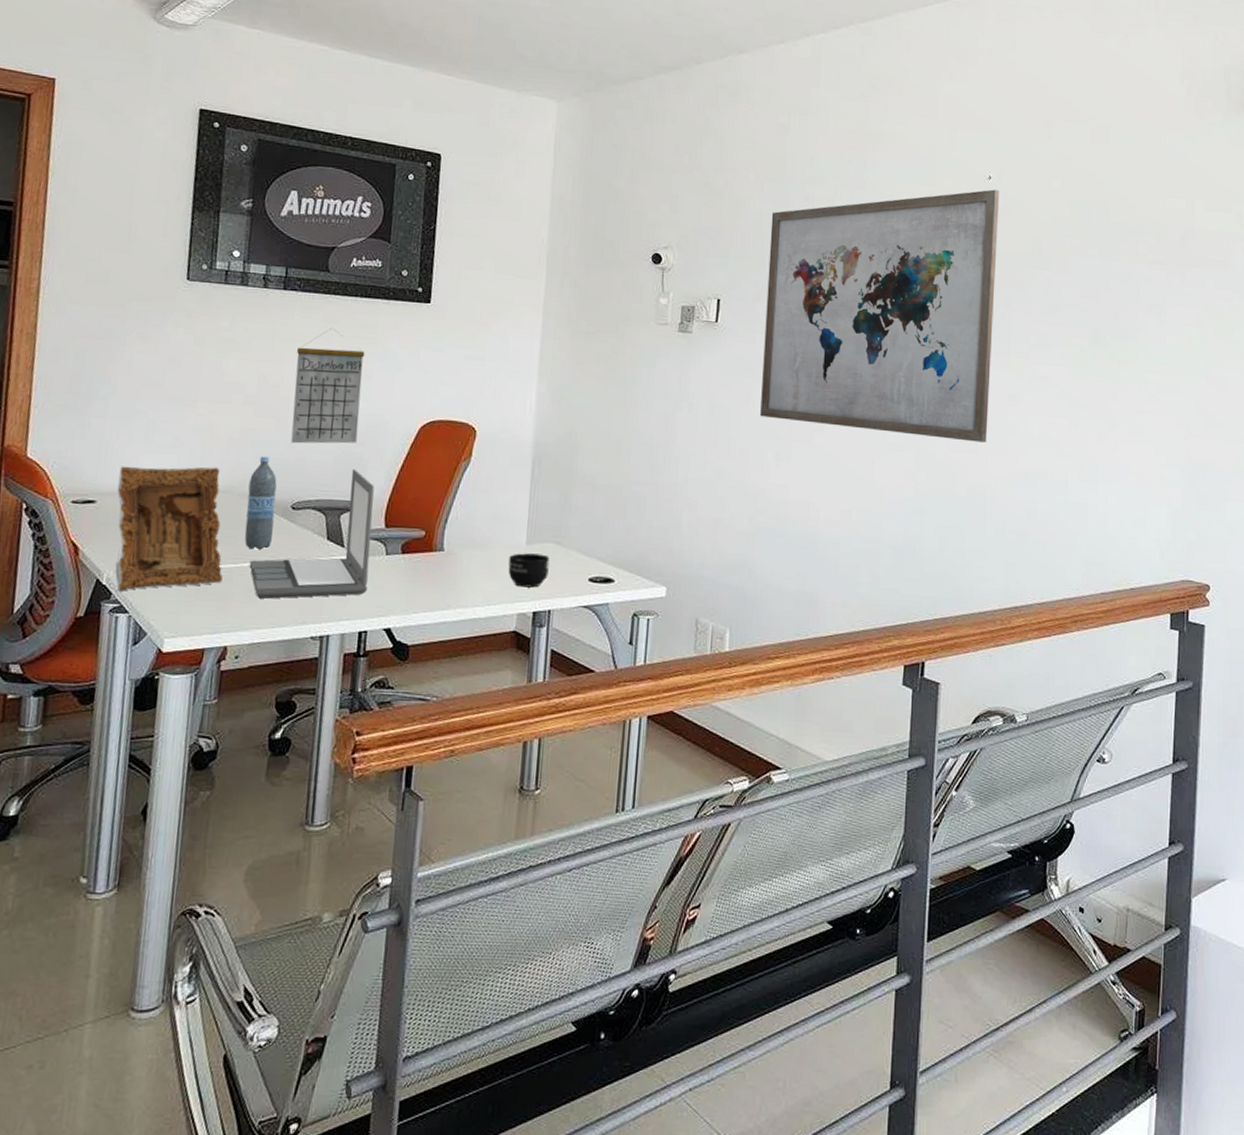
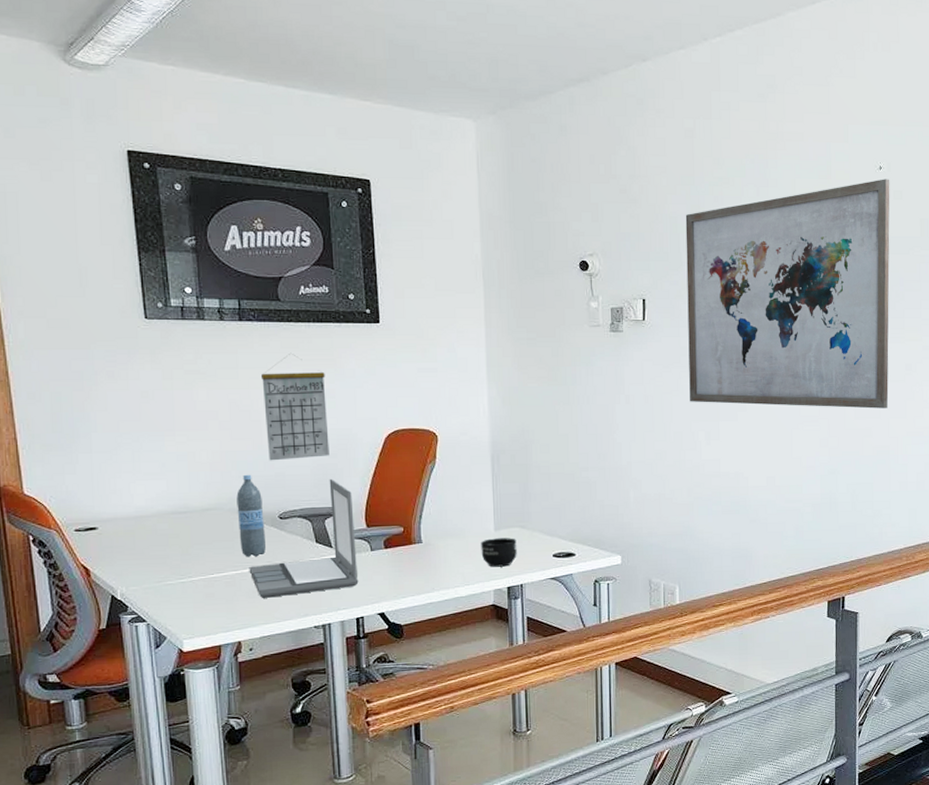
picture frame: present [115,466,223,591] -> none [114,488,227,604]

